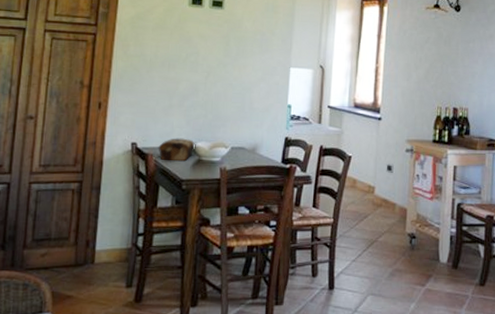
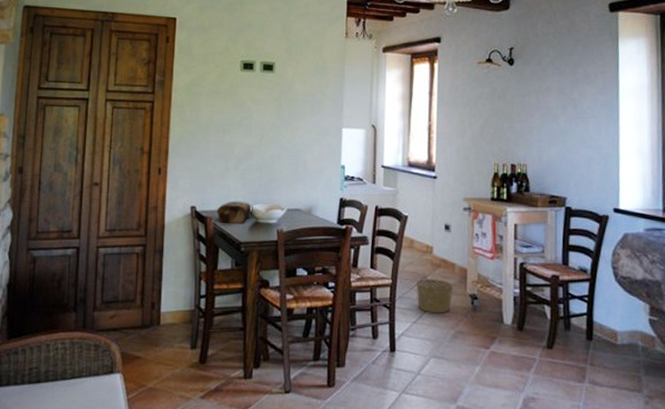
basket: none [356,215,393,252] -> present [416,275,454,314]

